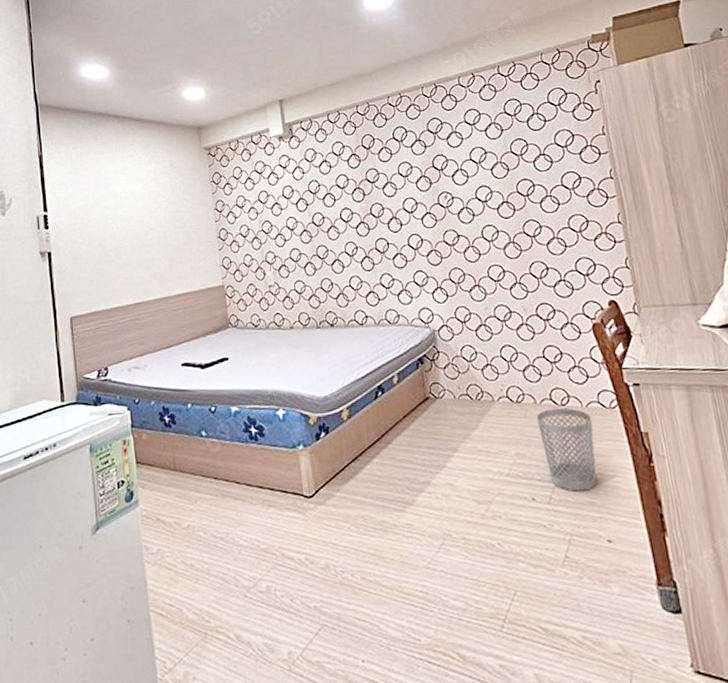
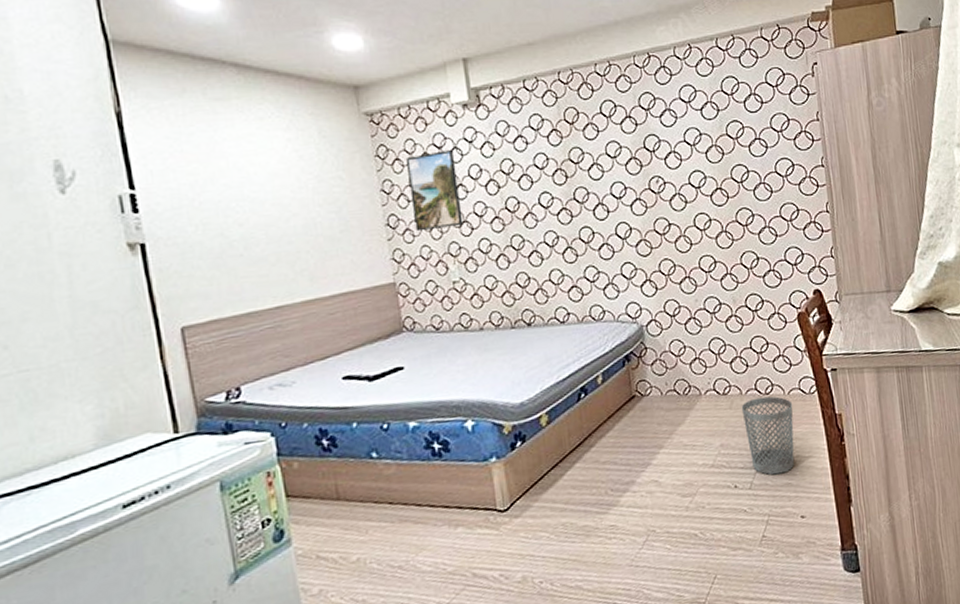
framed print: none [234,175,278,243] -> present [405,150,463,232]

